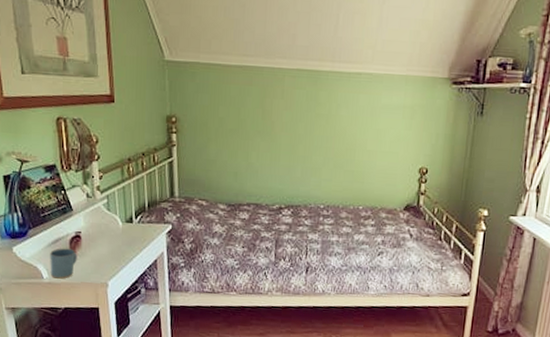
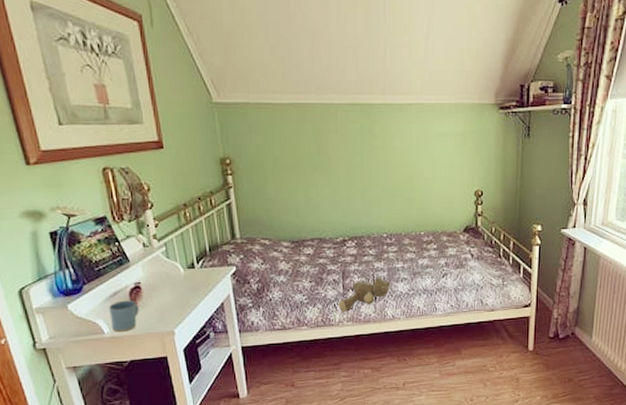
stuffed bear: none [268,250,323,282] -> present [338,278,390,312]

